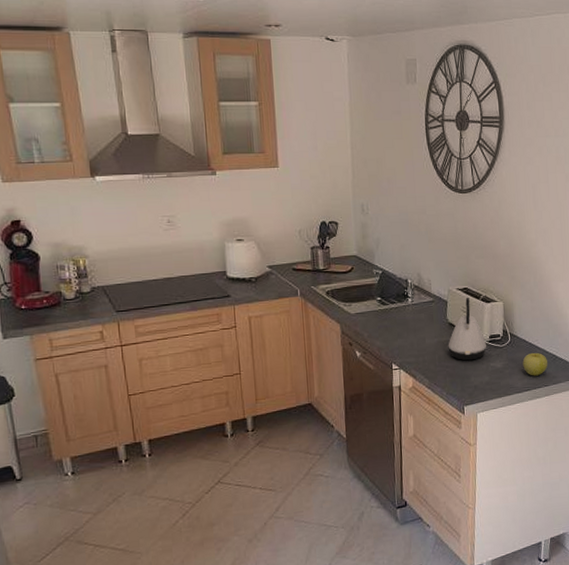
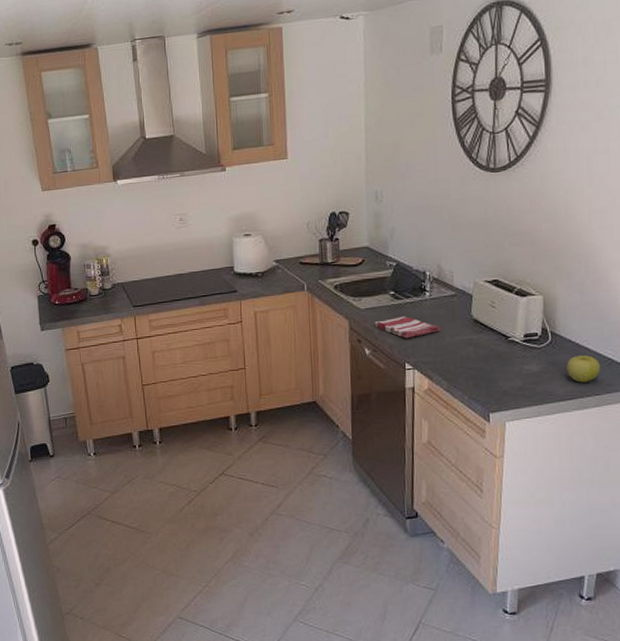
dish towel: none [364,320,422,342] -> present [374,316,441,339]
kettle: present [448,297,486,361] -> none [472,290,520,362]

